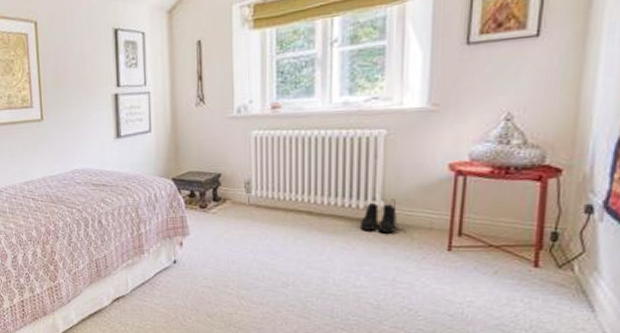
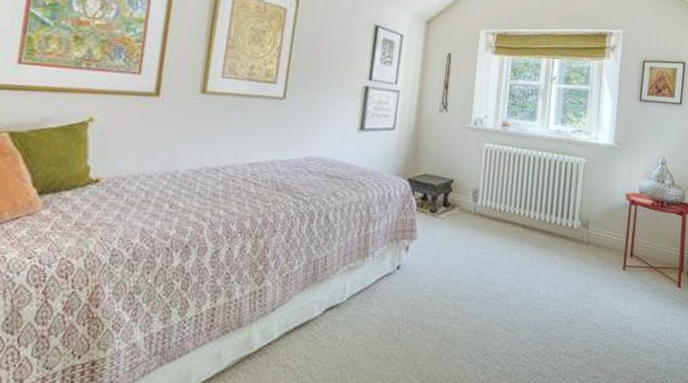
boots: present [361,203,397,234] -> none [562,222,589,251]

